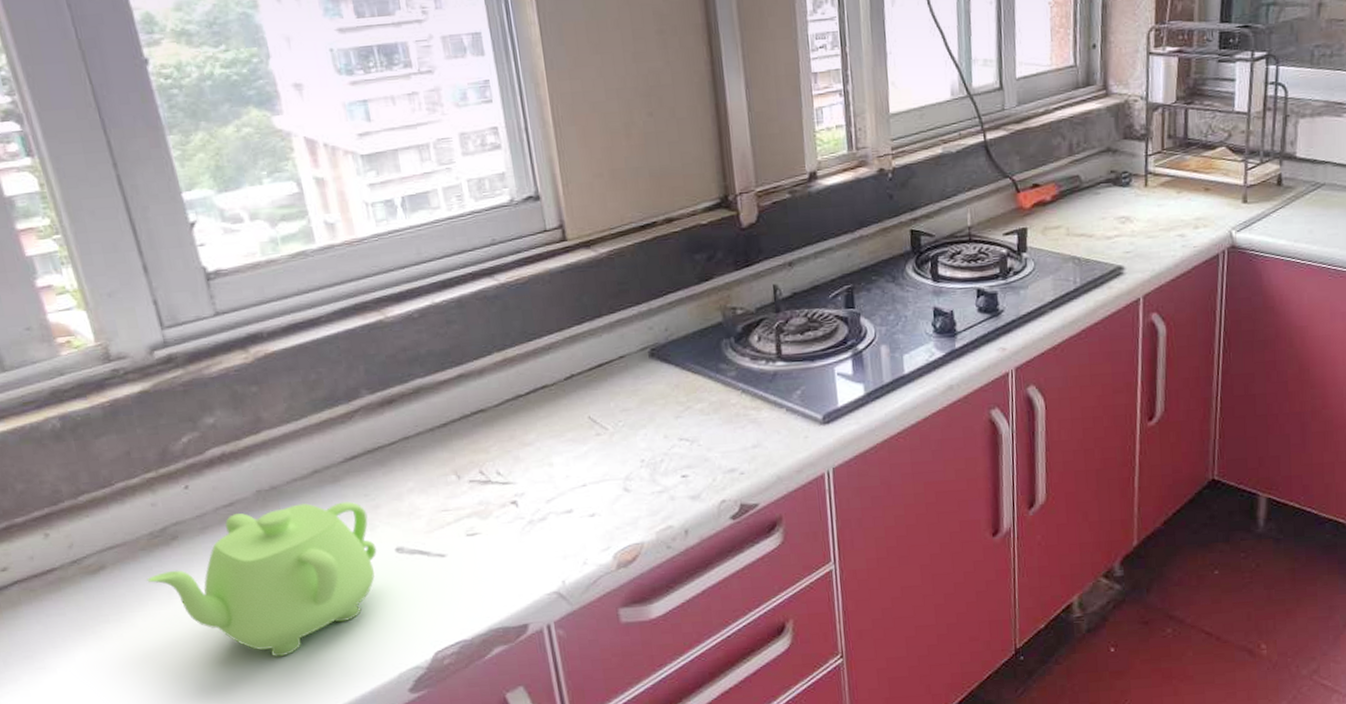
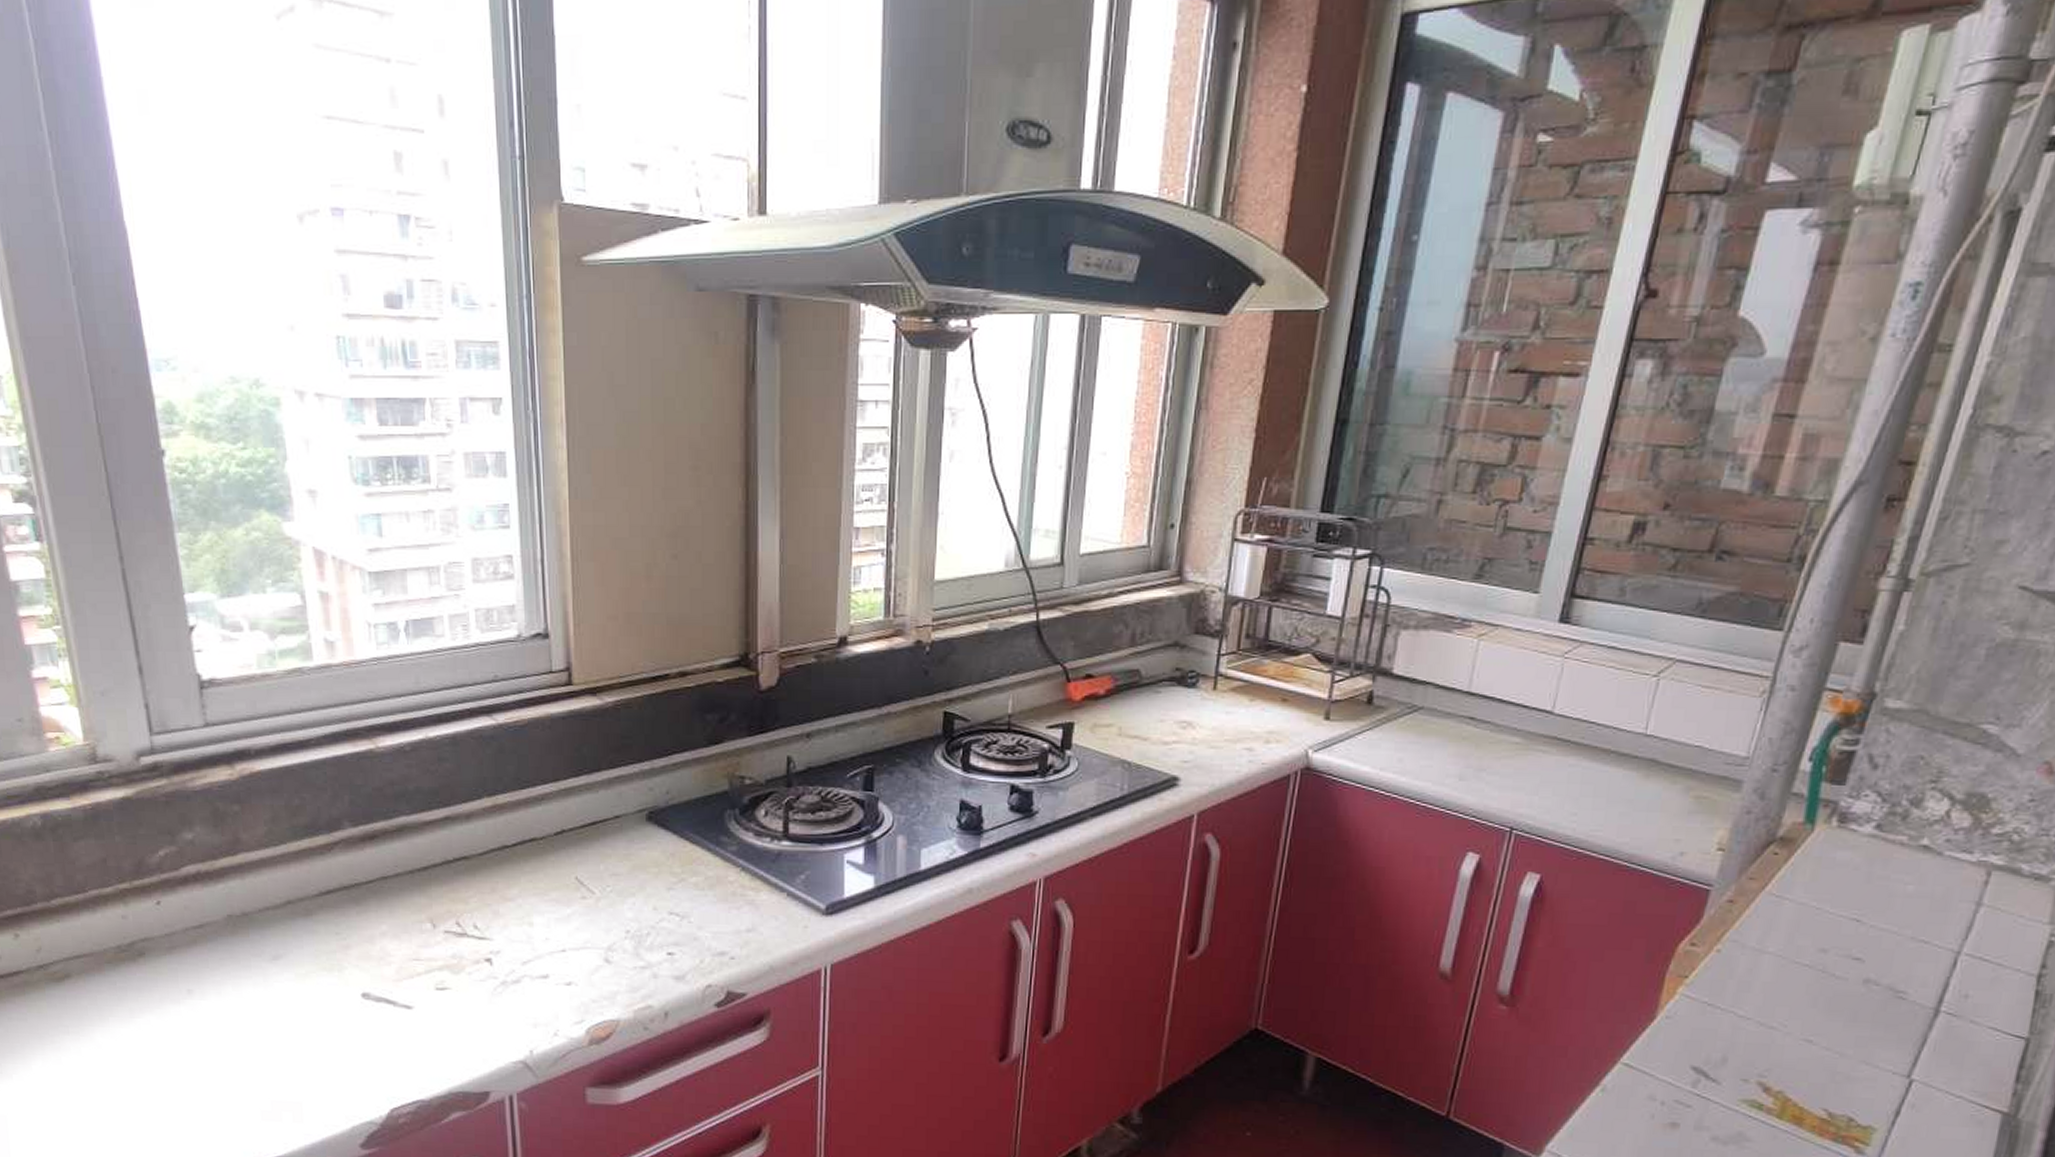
teapot: present [146,501,377,657] -> none [110,934,343,1093]

